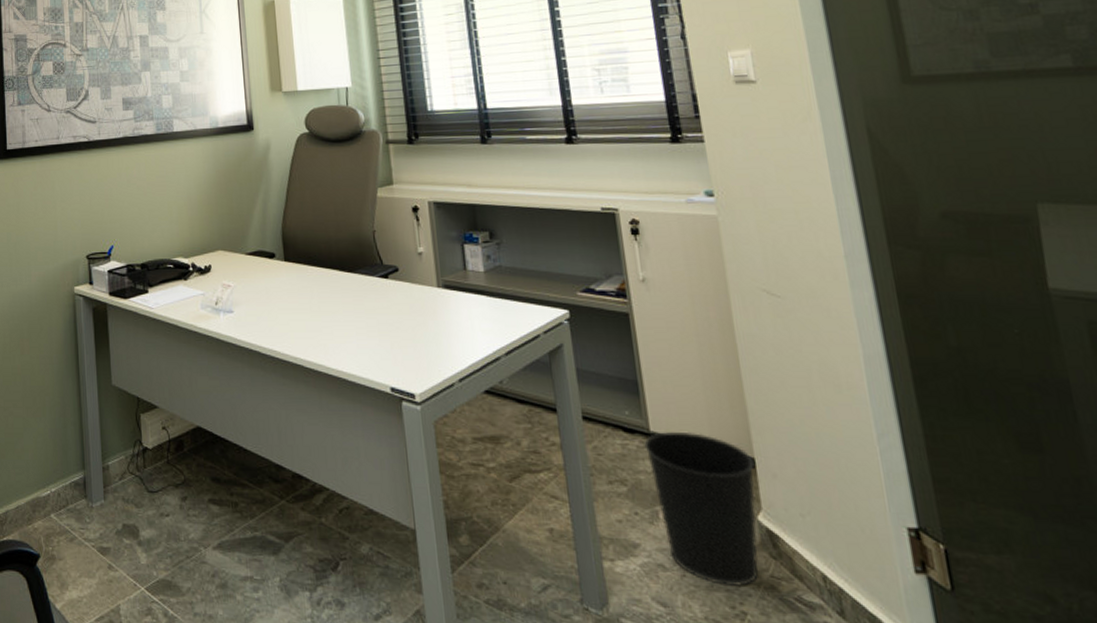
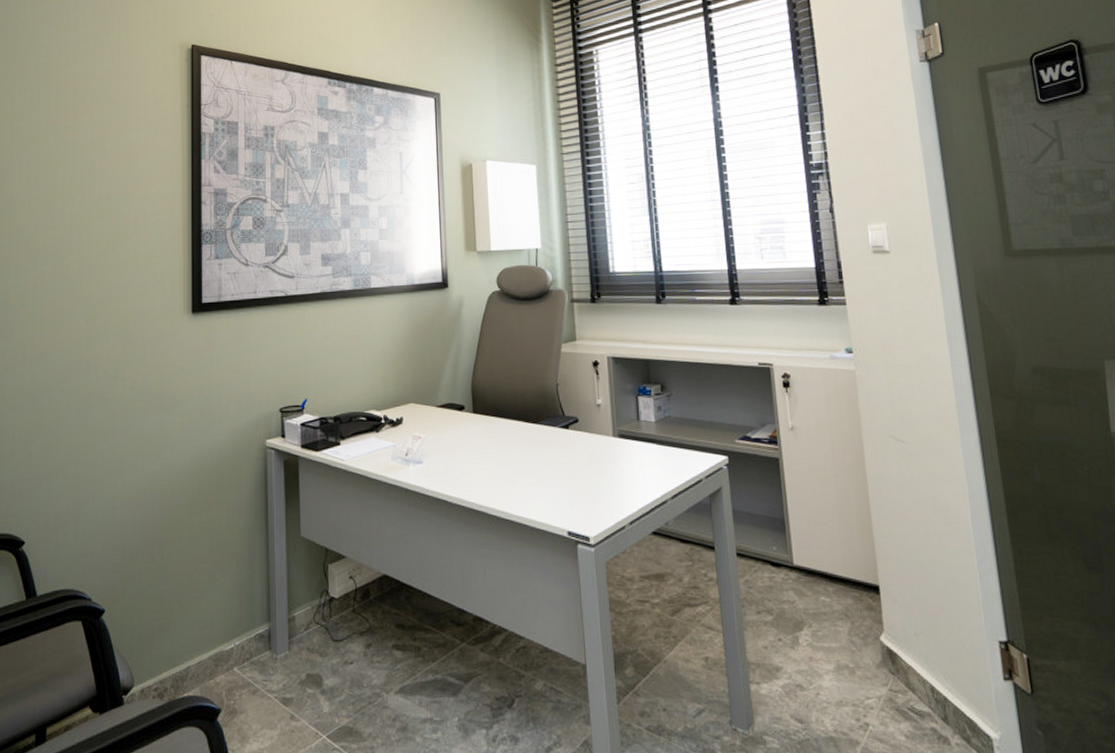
wastebasket: present [644,431,759,587] -> none [788,563,880,702]

